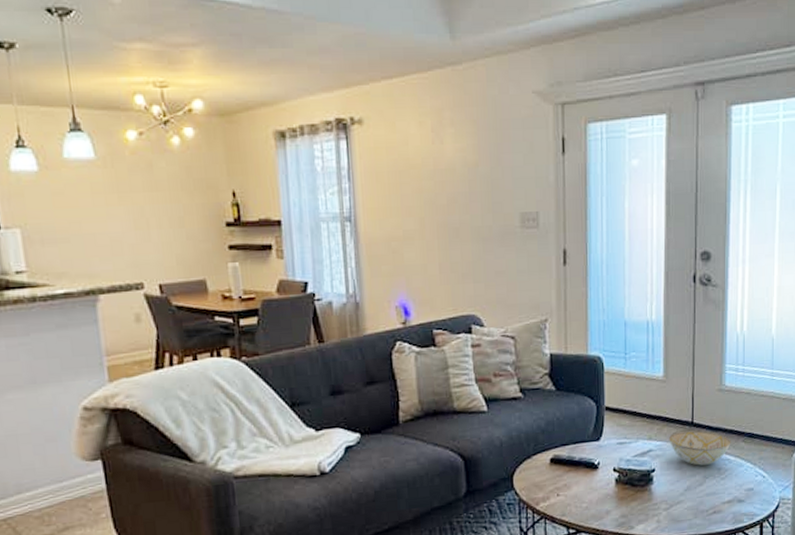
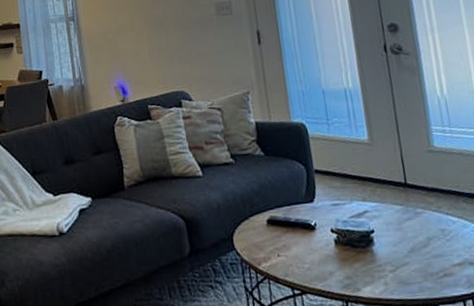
ceramic bowl: present [669,429,731,466] -> none [383,190,451,227]

